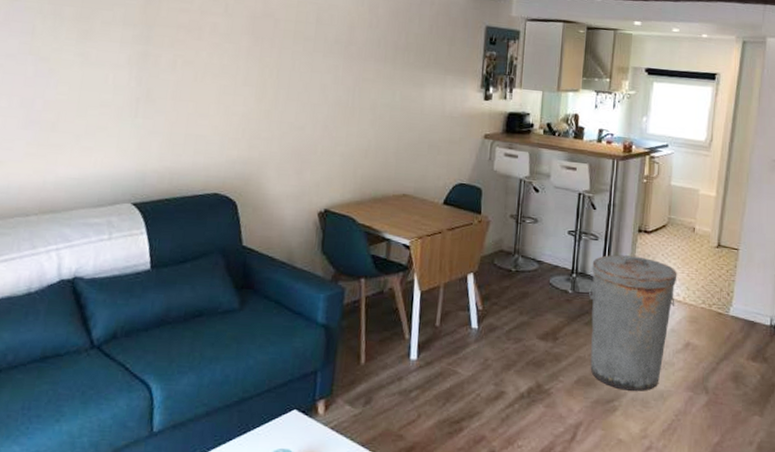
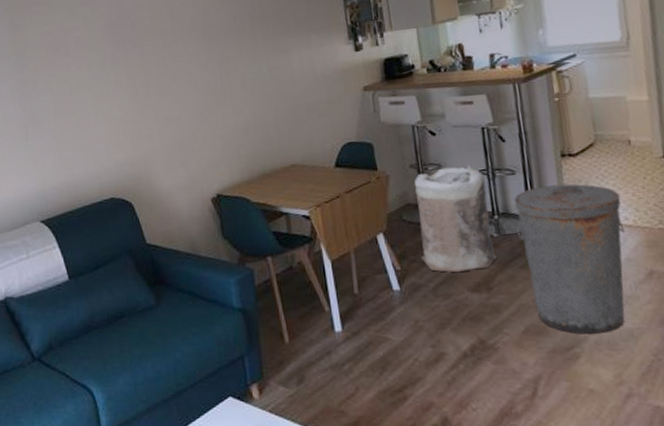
bag: none [501,223,572,321] -> present [414,165,497,273]

